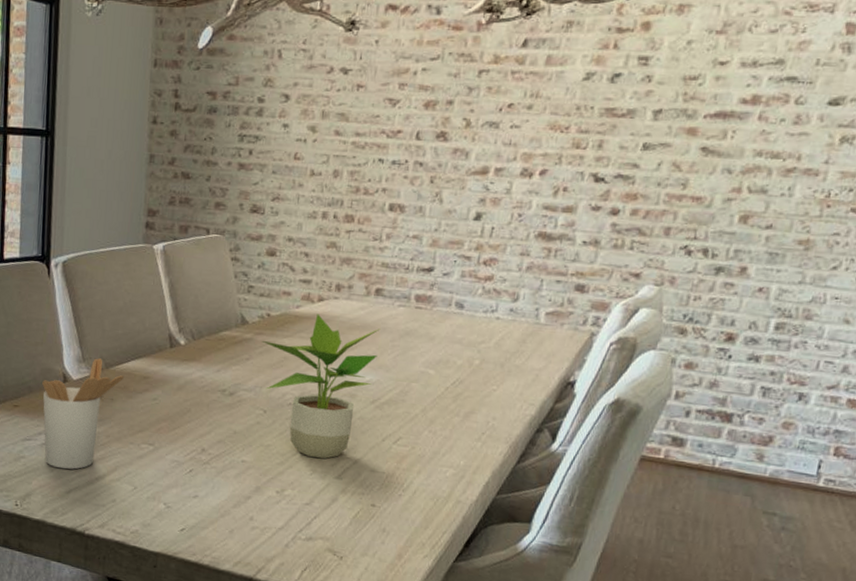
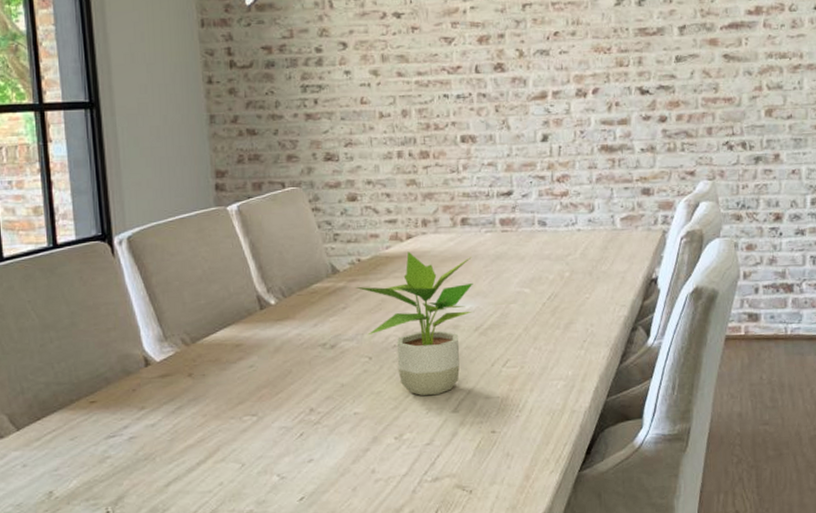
utensil holder: present [42,358,125,470] -> none [121,334,214,462]

